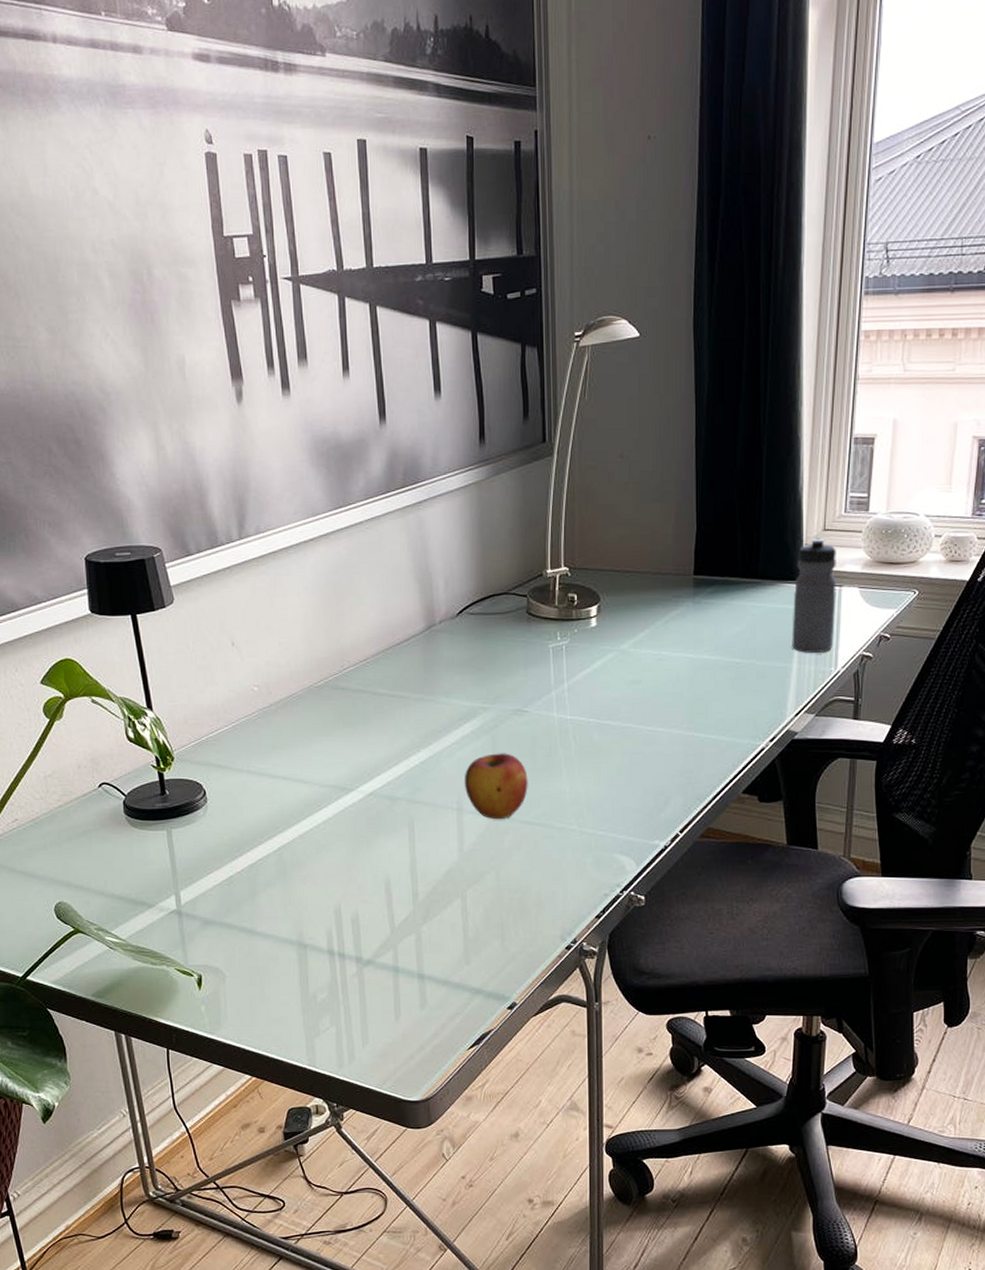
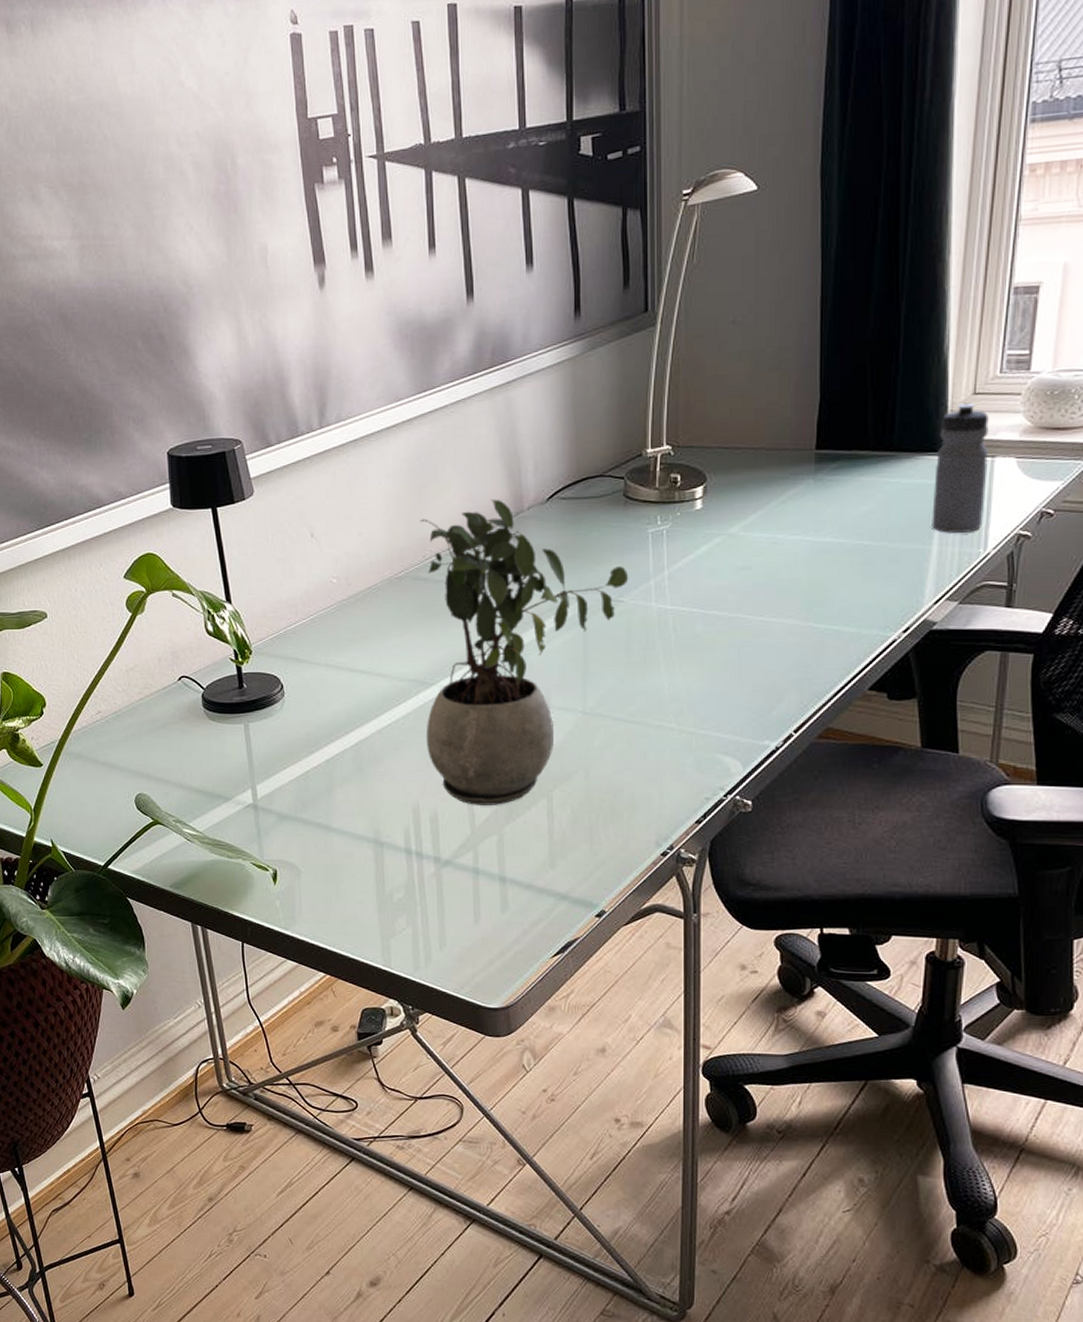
potted plant: none [337,612,533,906] -> present [419,499,629,805]
apple: present [464,753,528,820] -> none [551,646,622,717]

